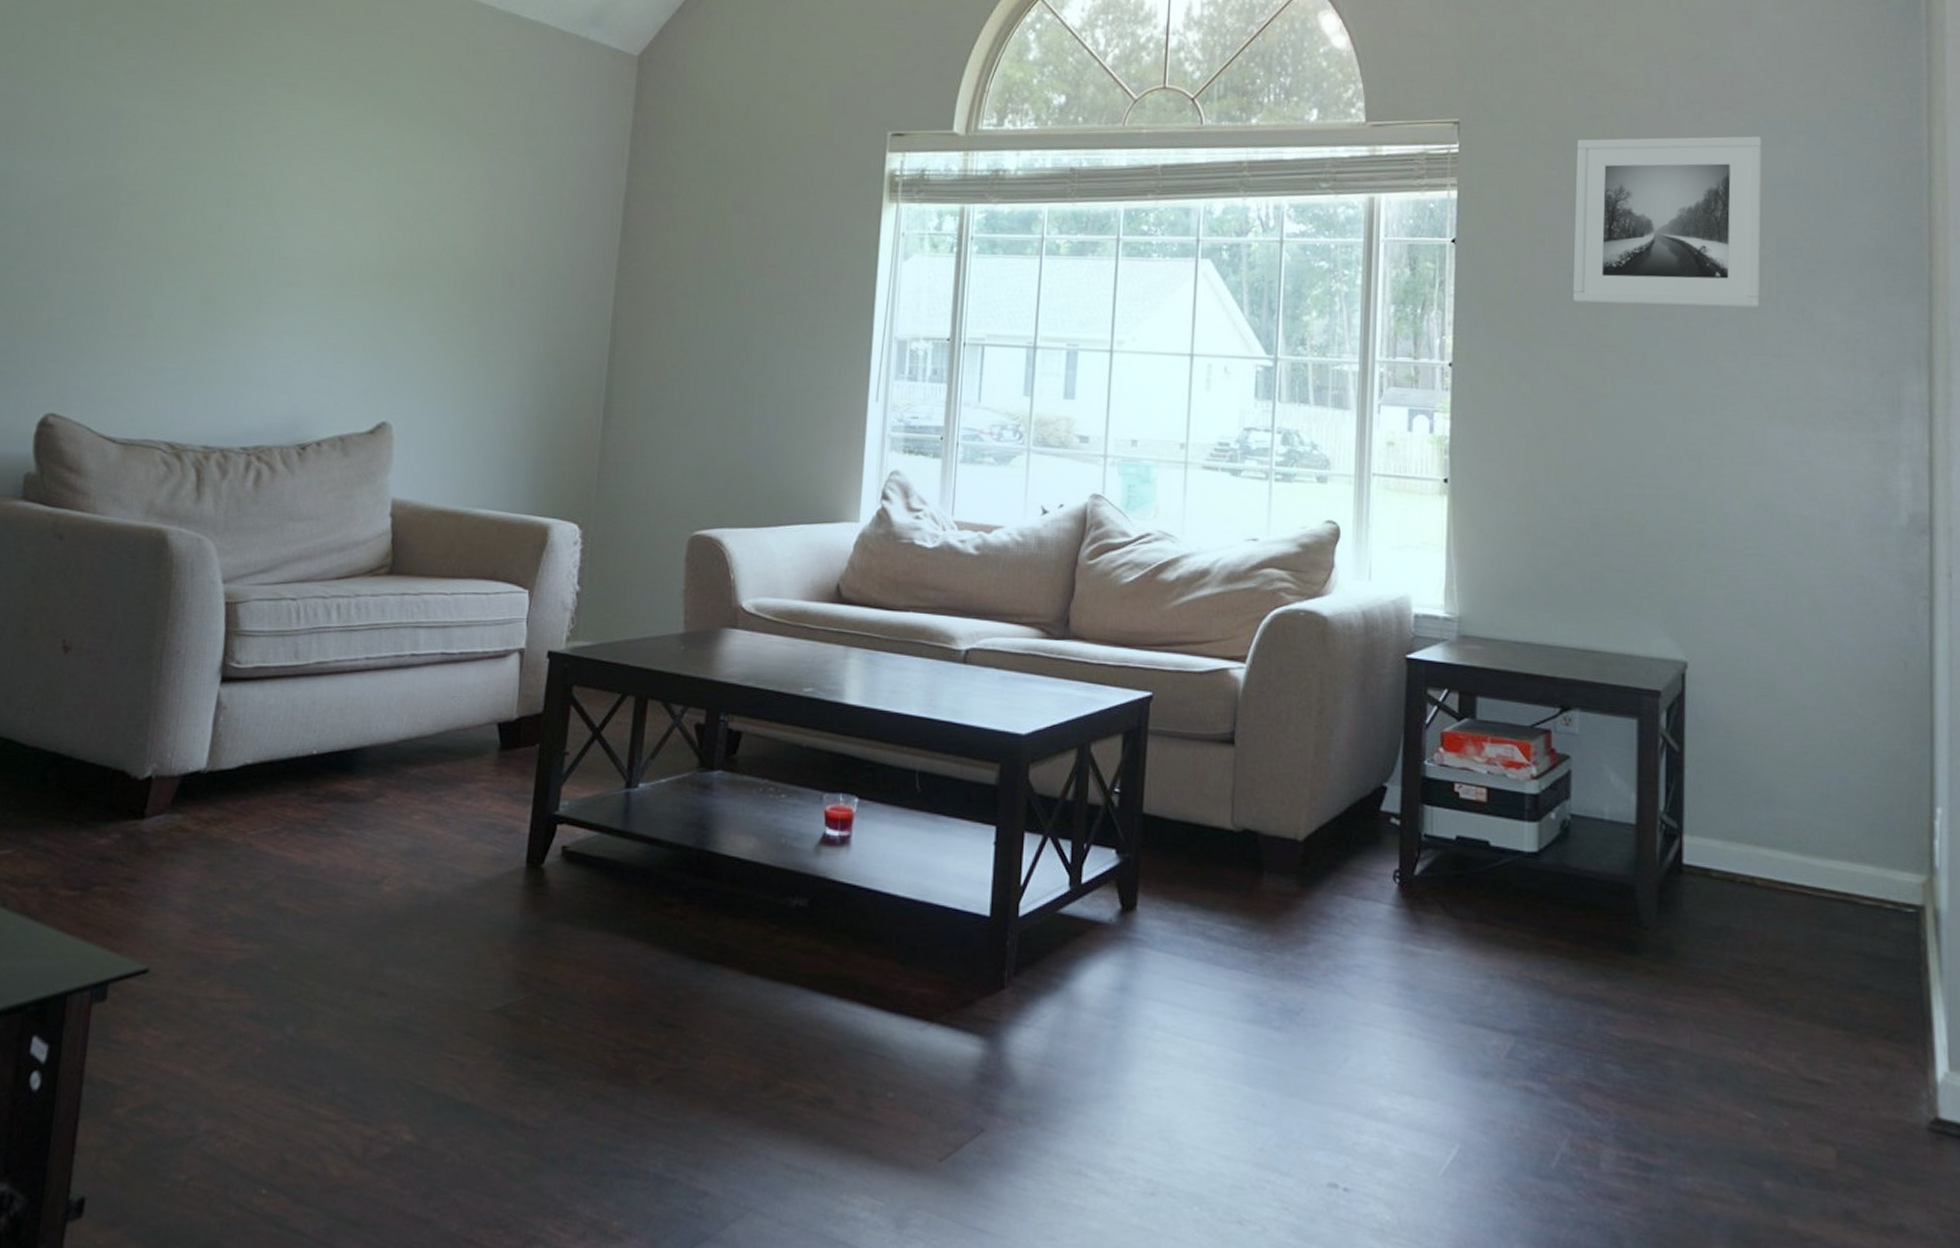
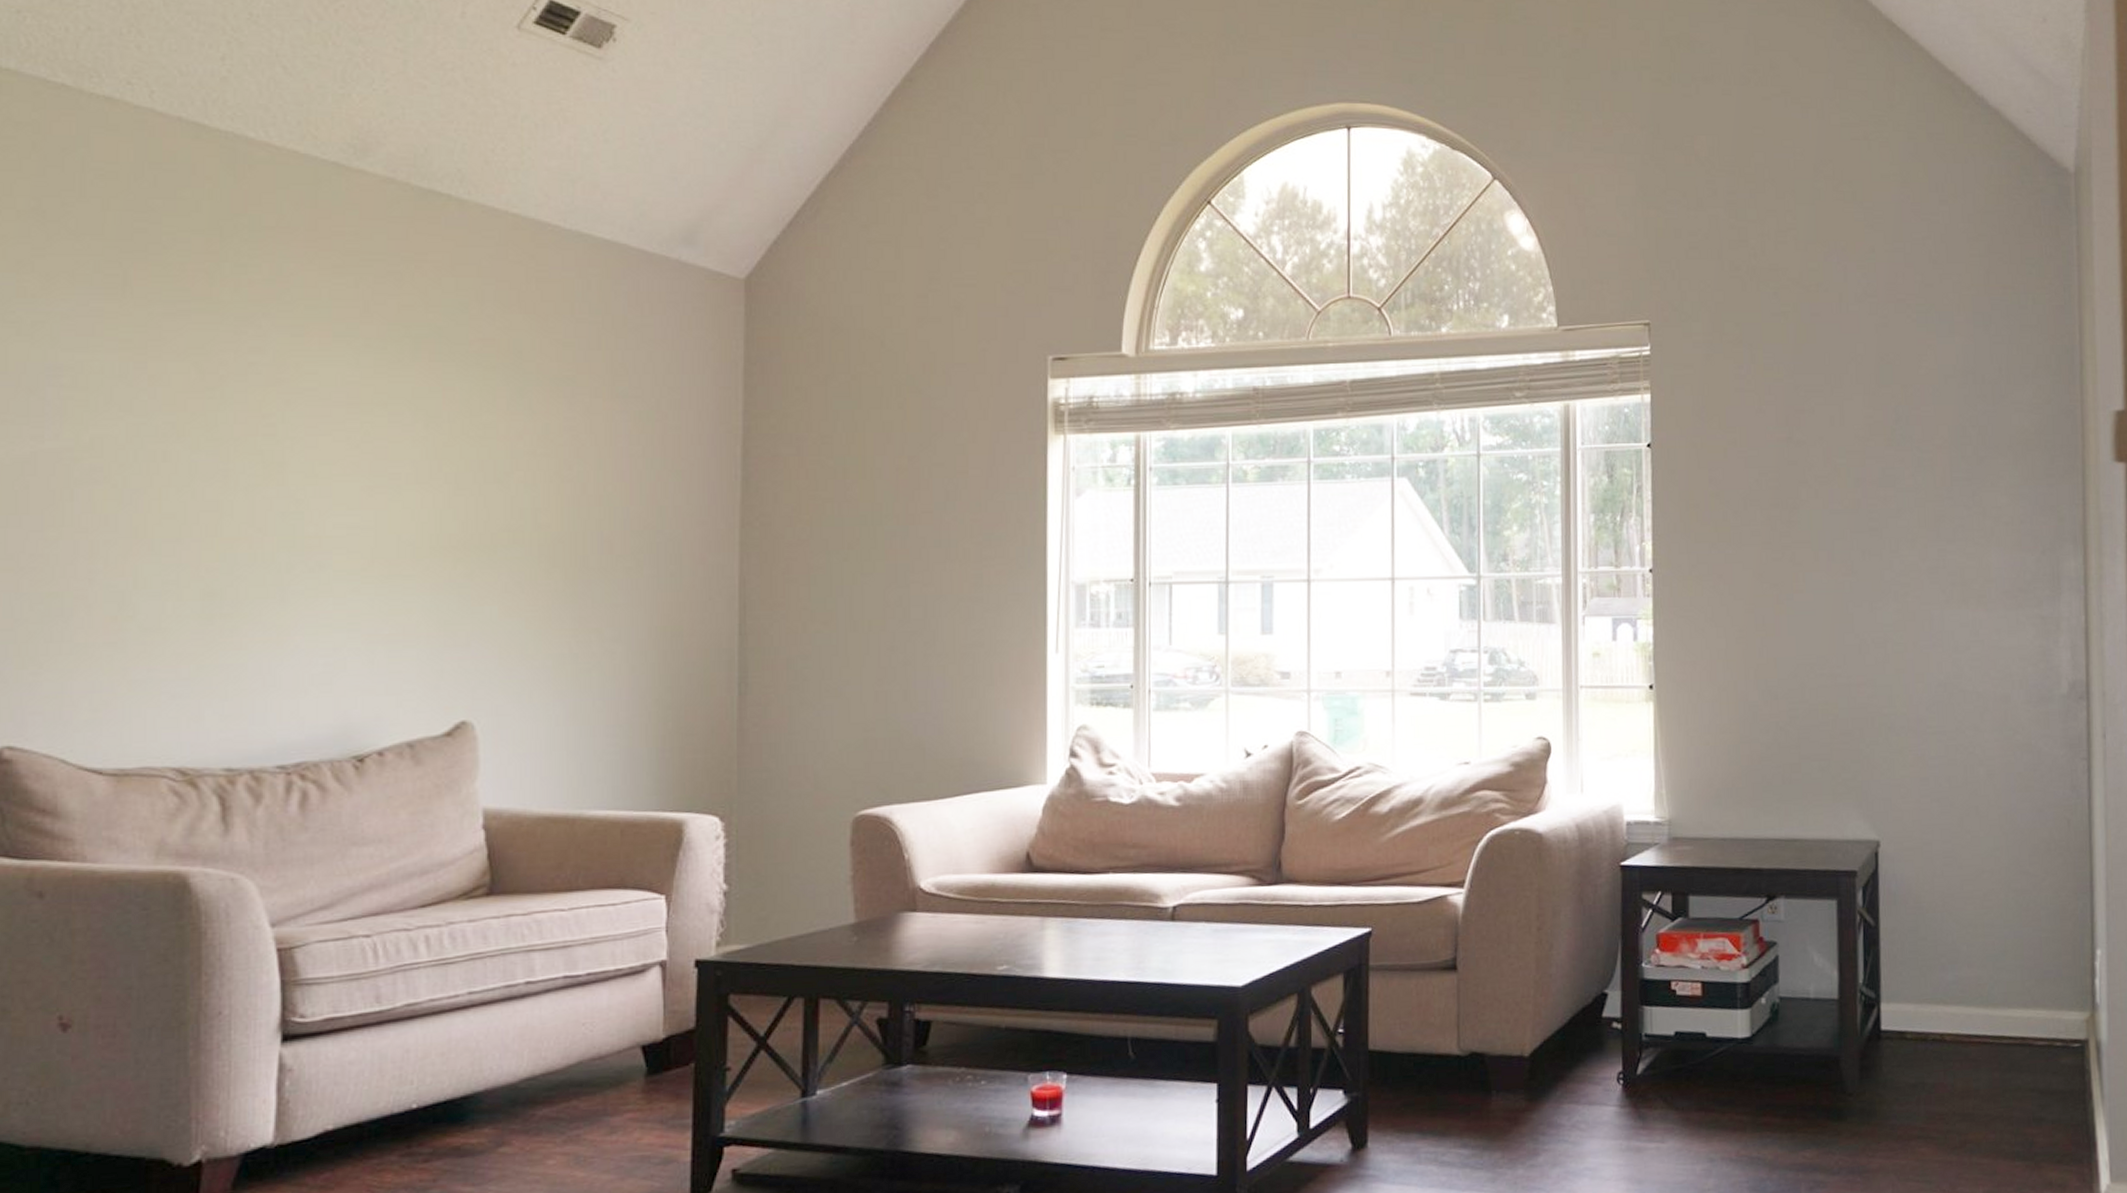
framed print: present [1573,136,1762,308] -> none [1763,328,1936,501]

